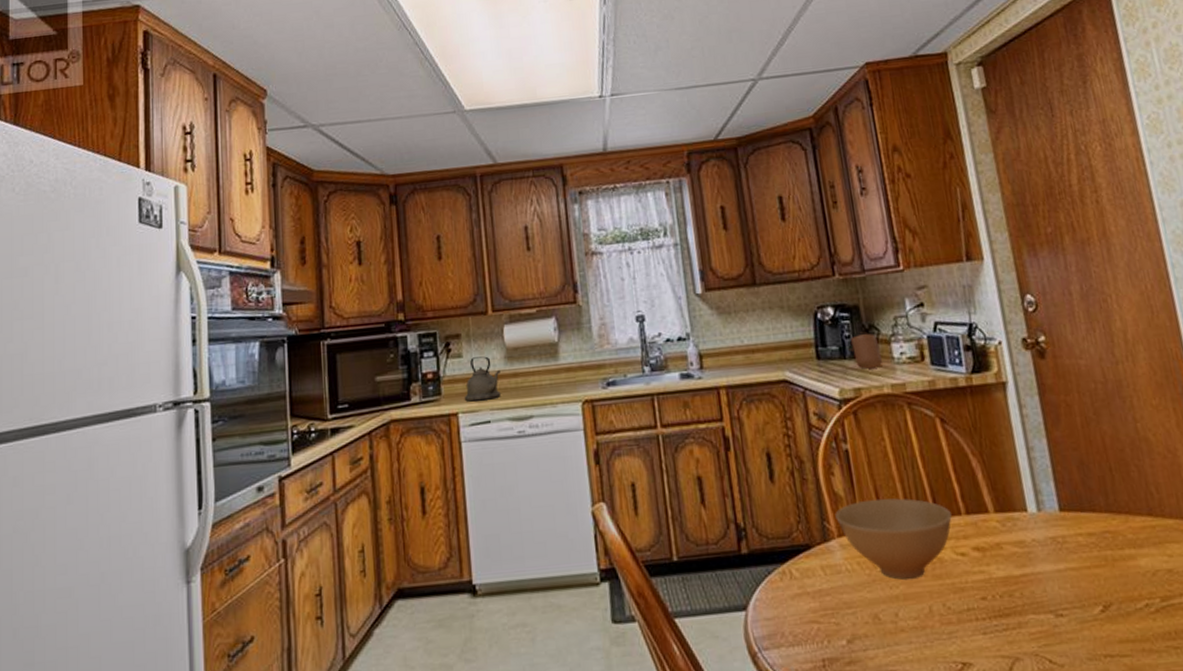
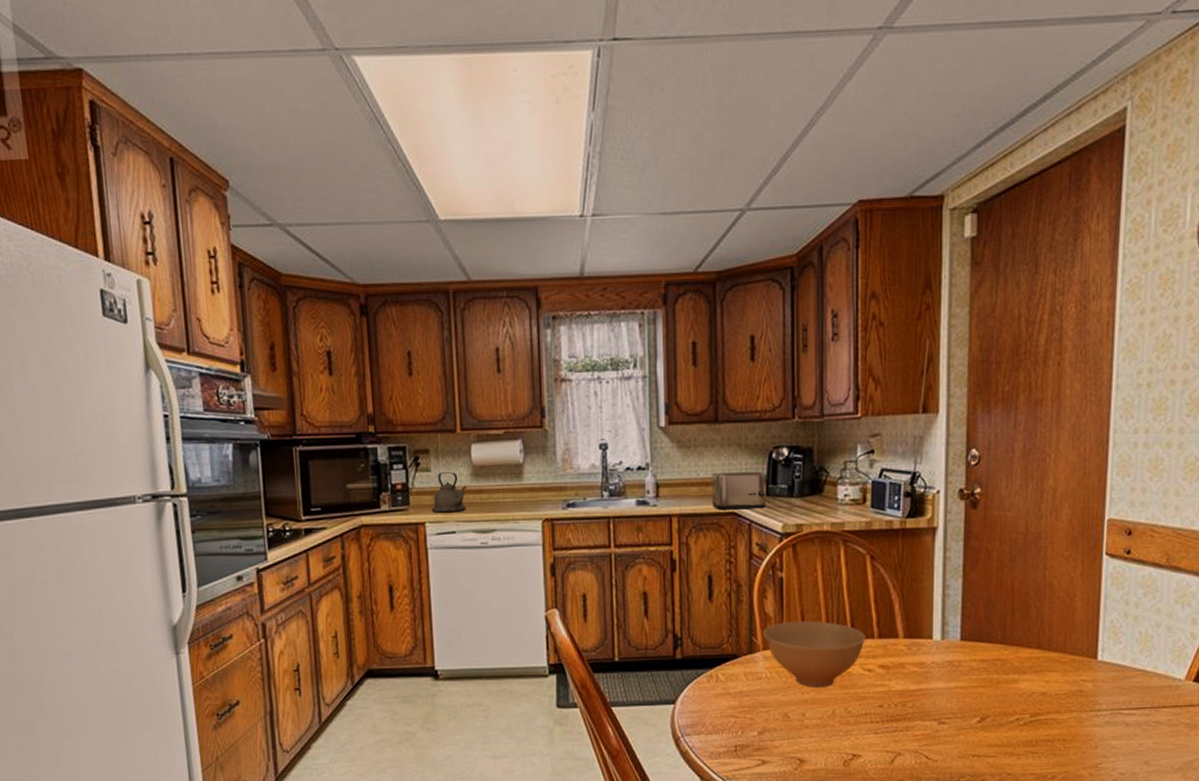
toaster: none [756,333,819,378] -> present [712,471,769,510]
canister: present [850,332,892,370] -> none [798,473,835,509]

